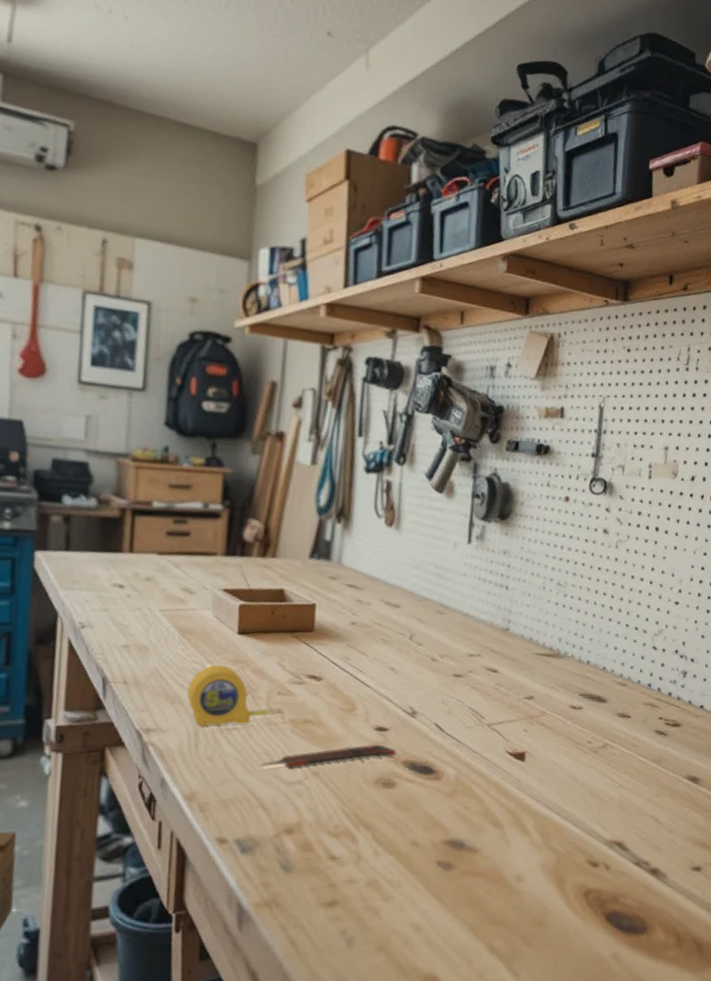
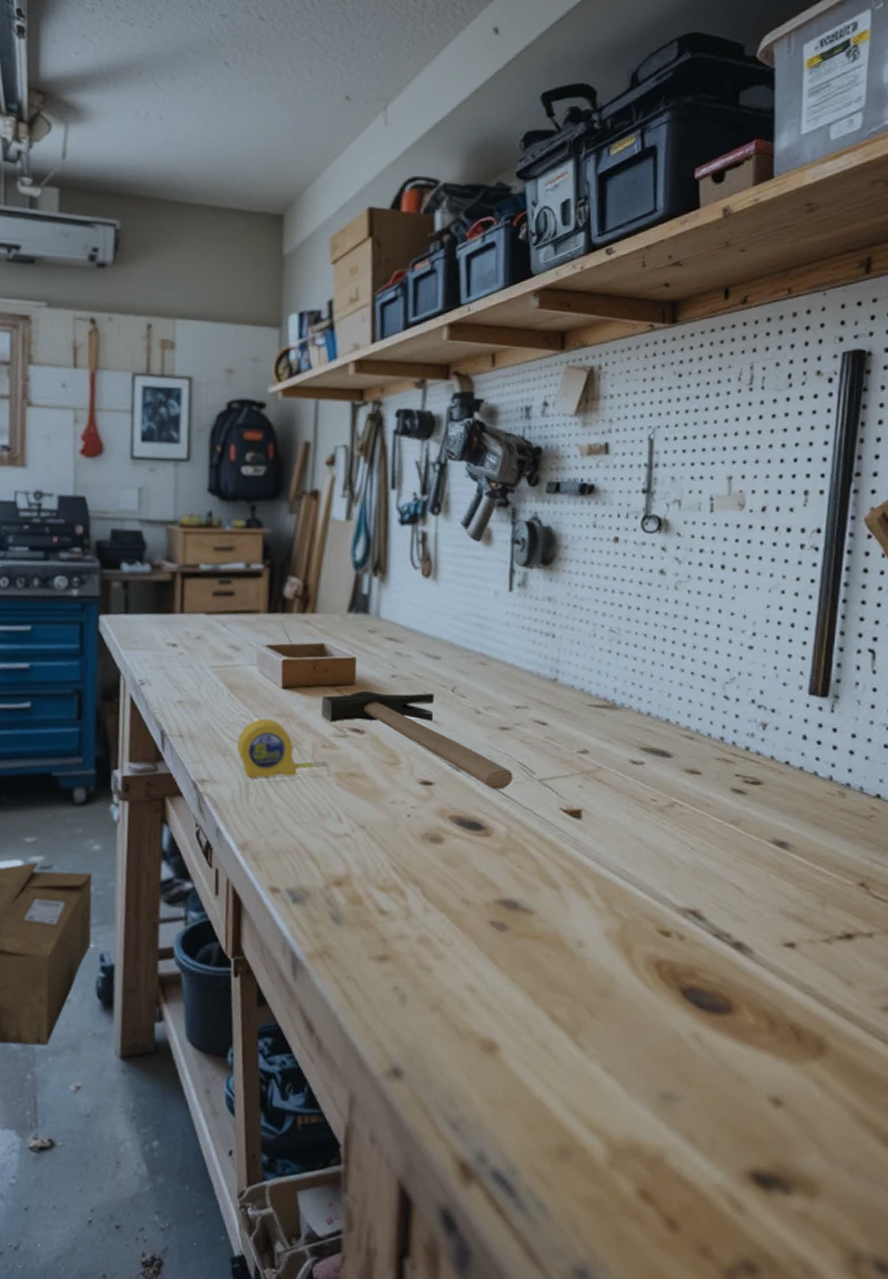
utility knife: present [261,744,397,768] -> none [308,798,443,821]
claw hammer: none [278,637,465,734] -> present [321,690,513,790]

